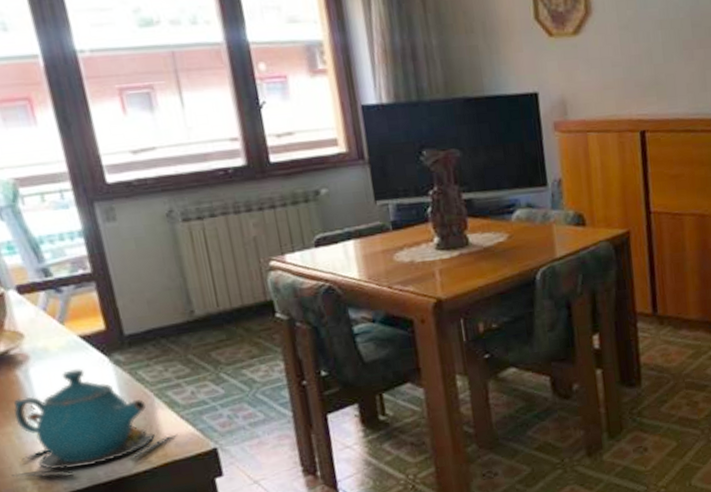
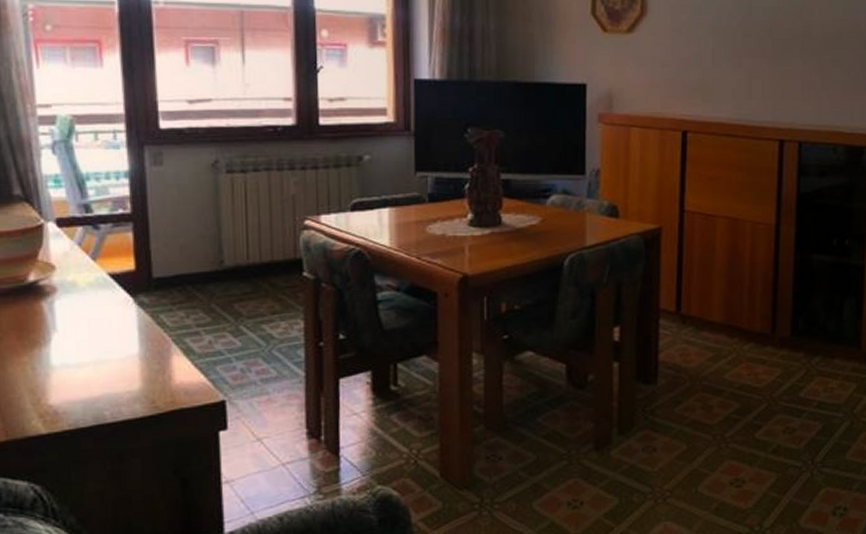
teapot: present [11,369,178,478] -> none [19,306,189,414]

